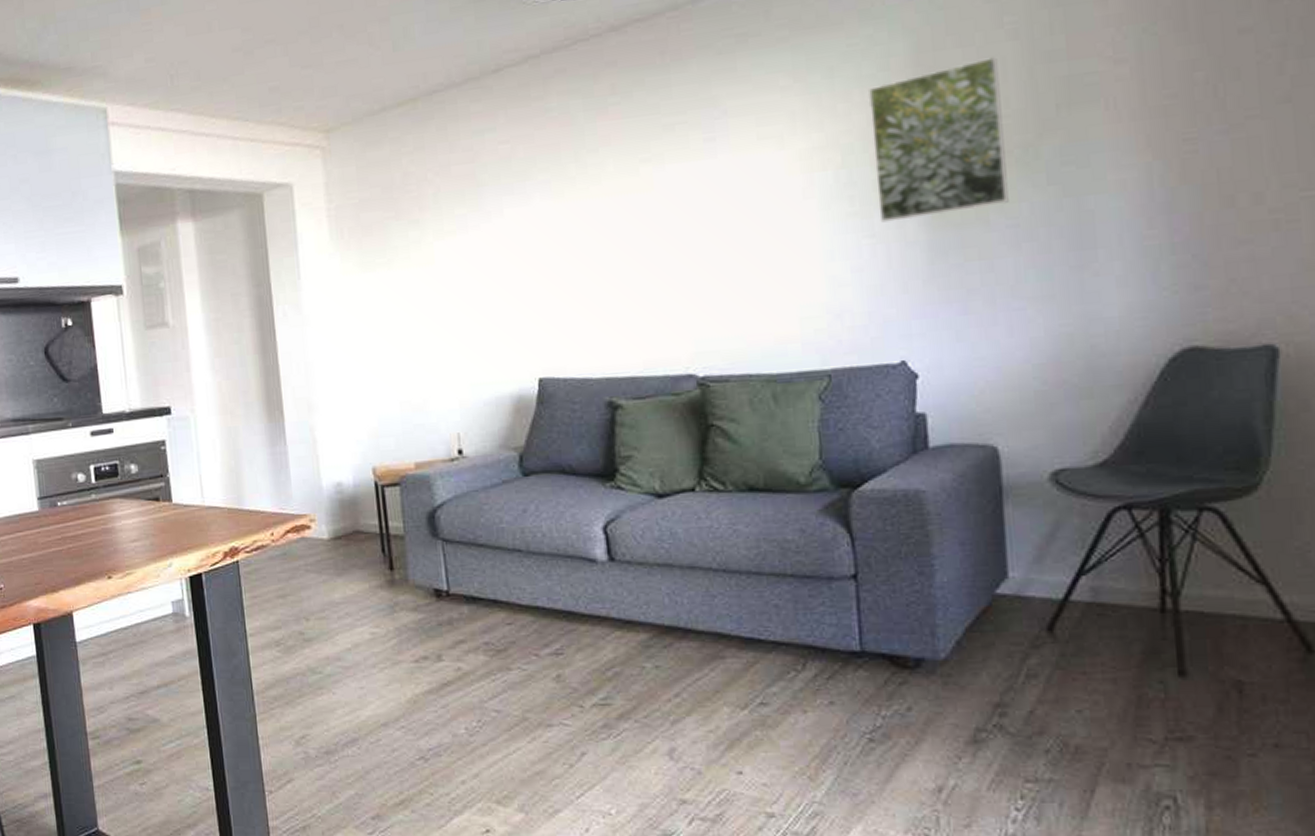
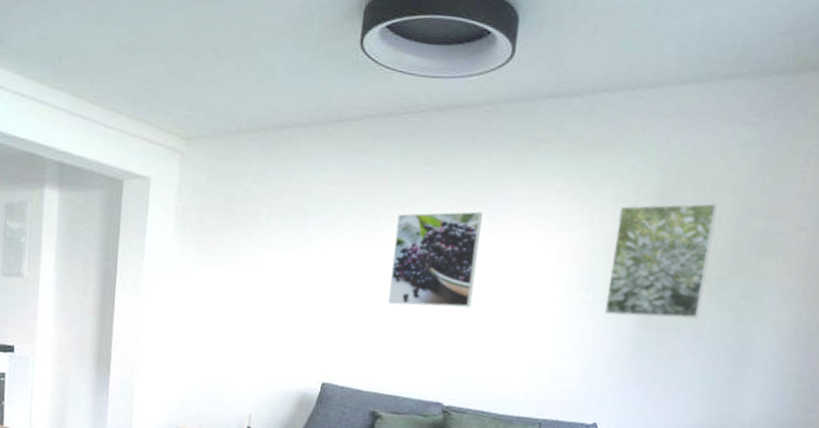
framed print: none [590,134,705,266] -> present [388,211,482,308]

